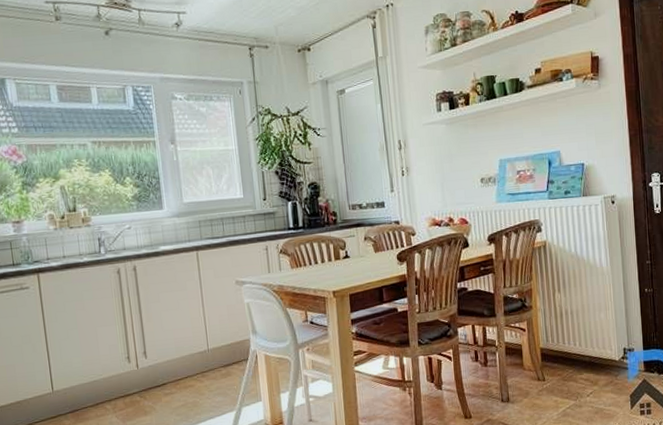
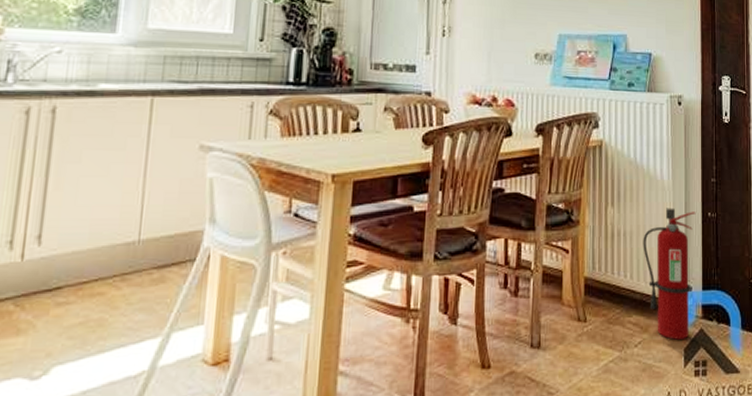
fire extinguisher: none [588,288,634,389] -> present [643,208,696,340]

